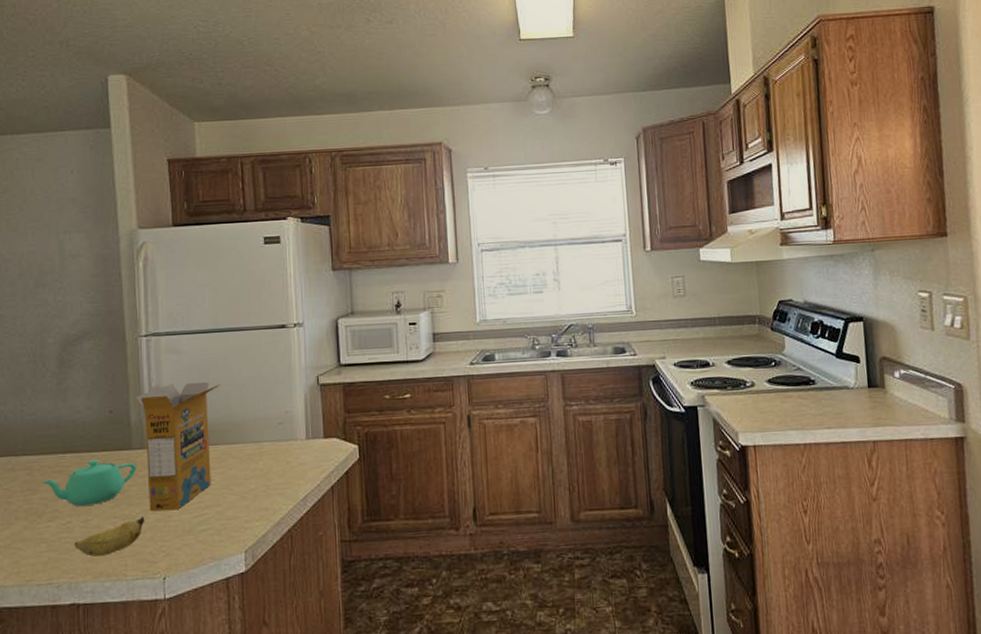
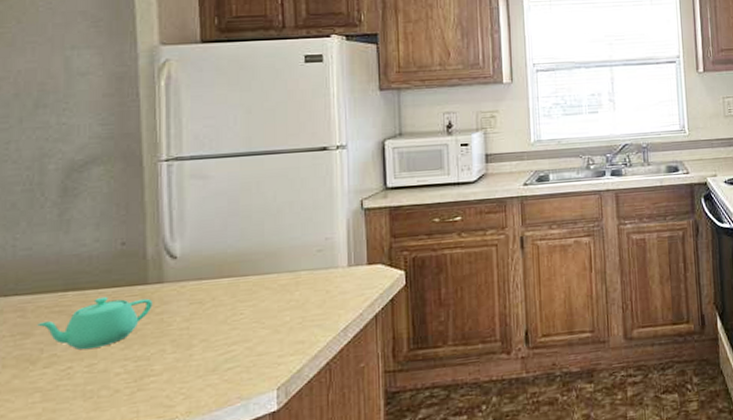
banana: present [74,517,145,557] -> none [75,357,162,405]
cereal box: present [136,382,221,512] -> none [153,209,254,352]

